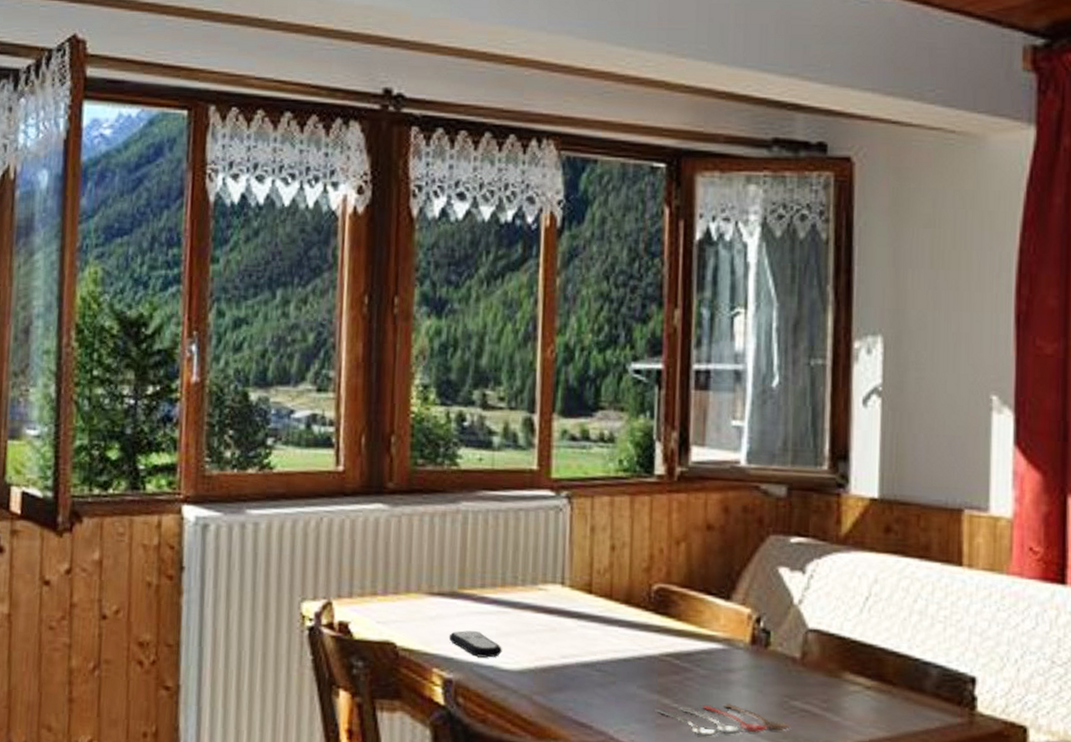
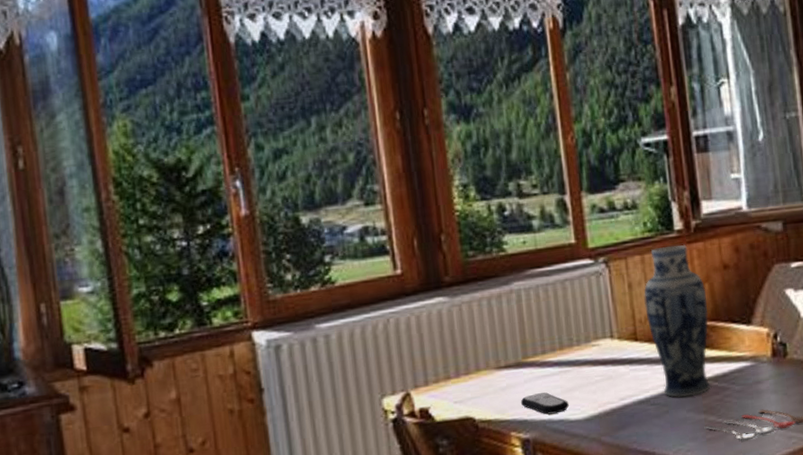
vase: none [606,491,682,670] -> present [644,244,711,397]

